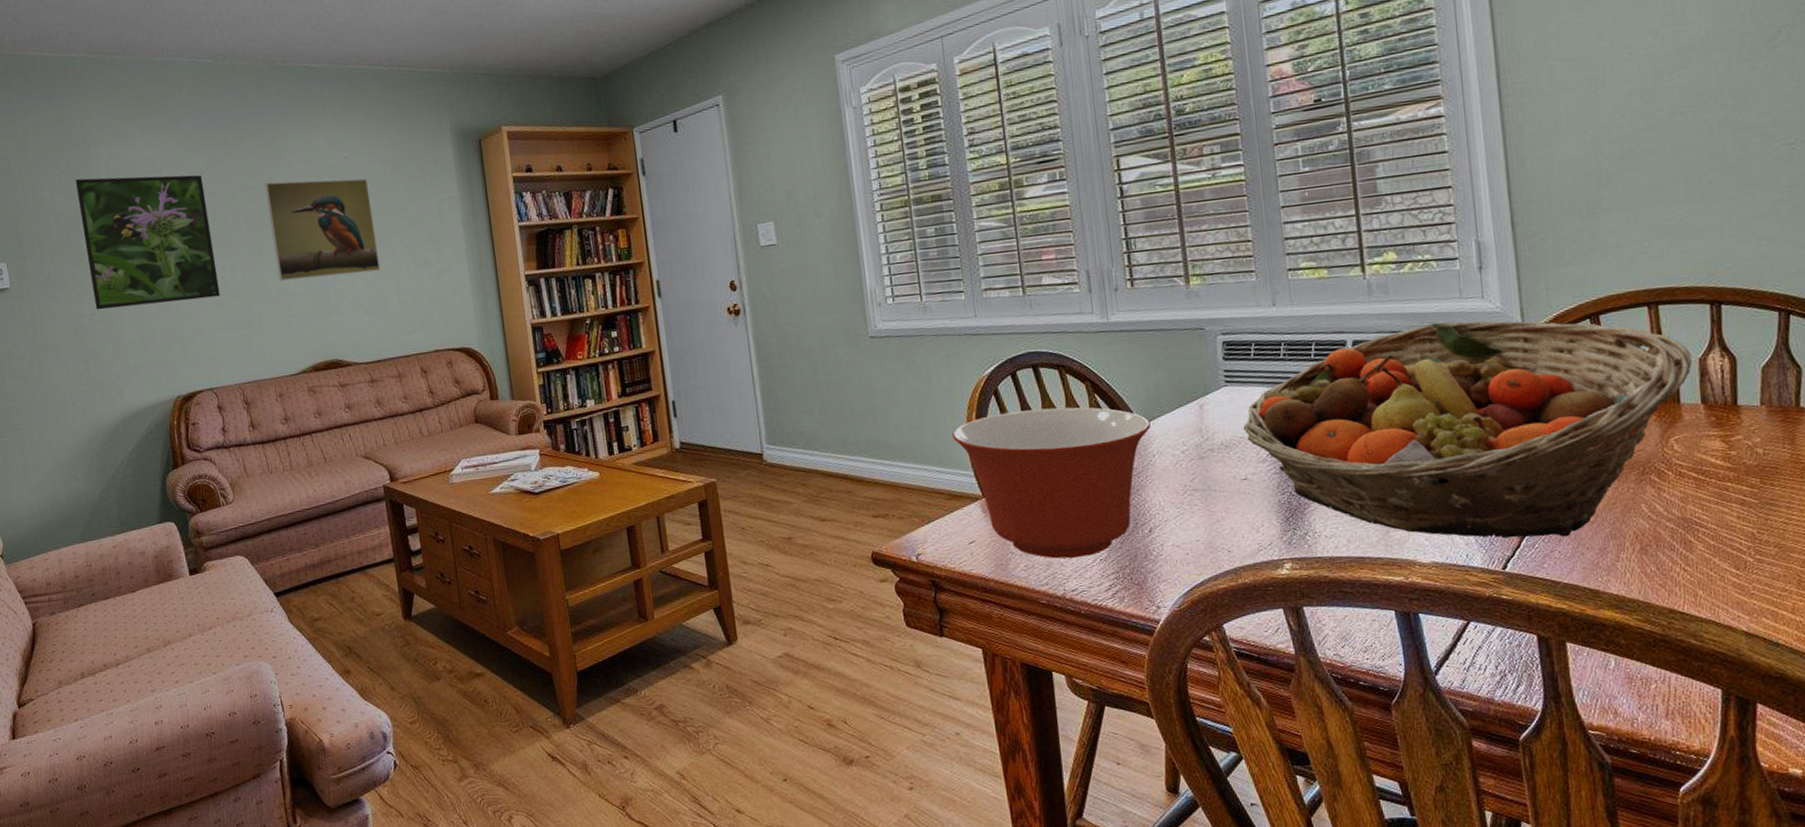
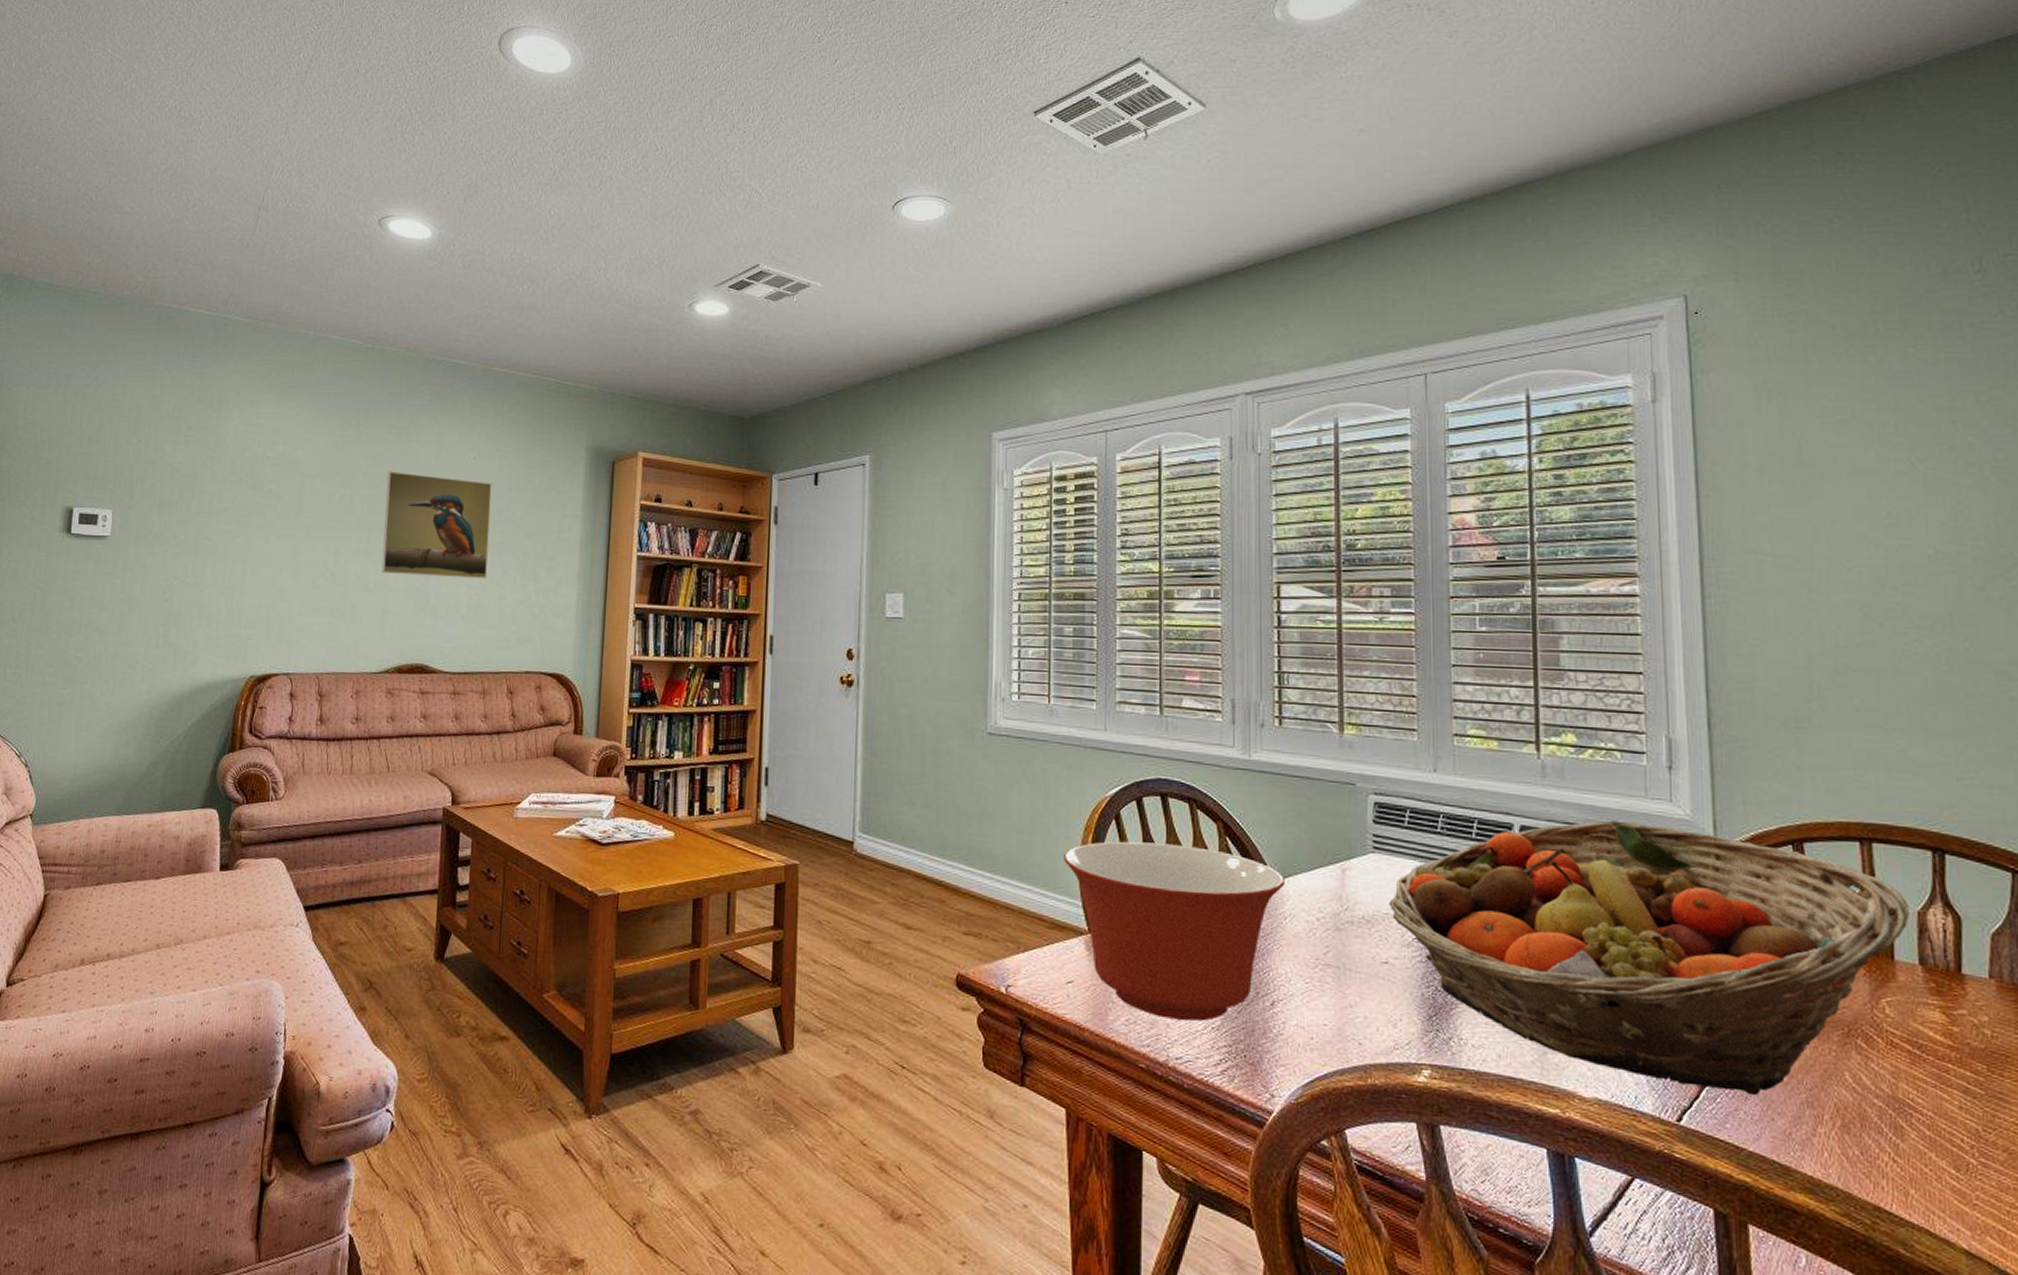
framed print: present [75,175,220,310] -> none [190,438,328,579]

